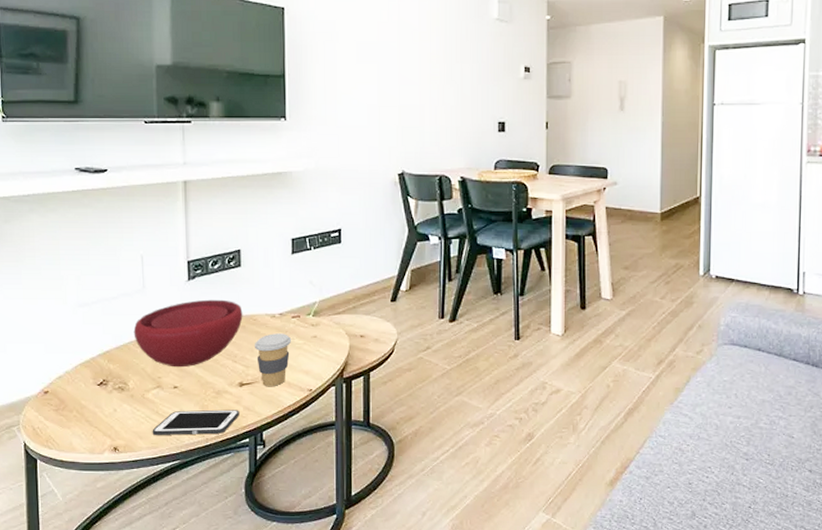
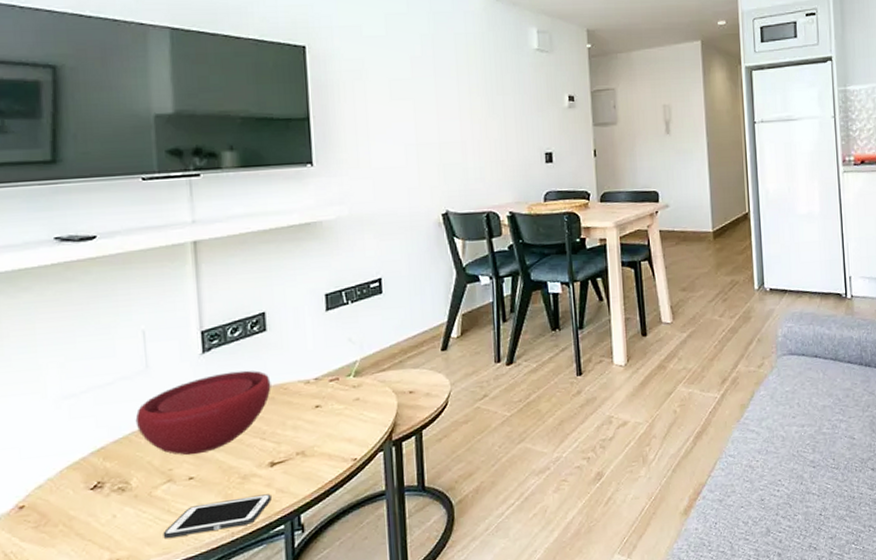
coffee cup: present [255,333,292,387] -> none [287,400,331,463]

